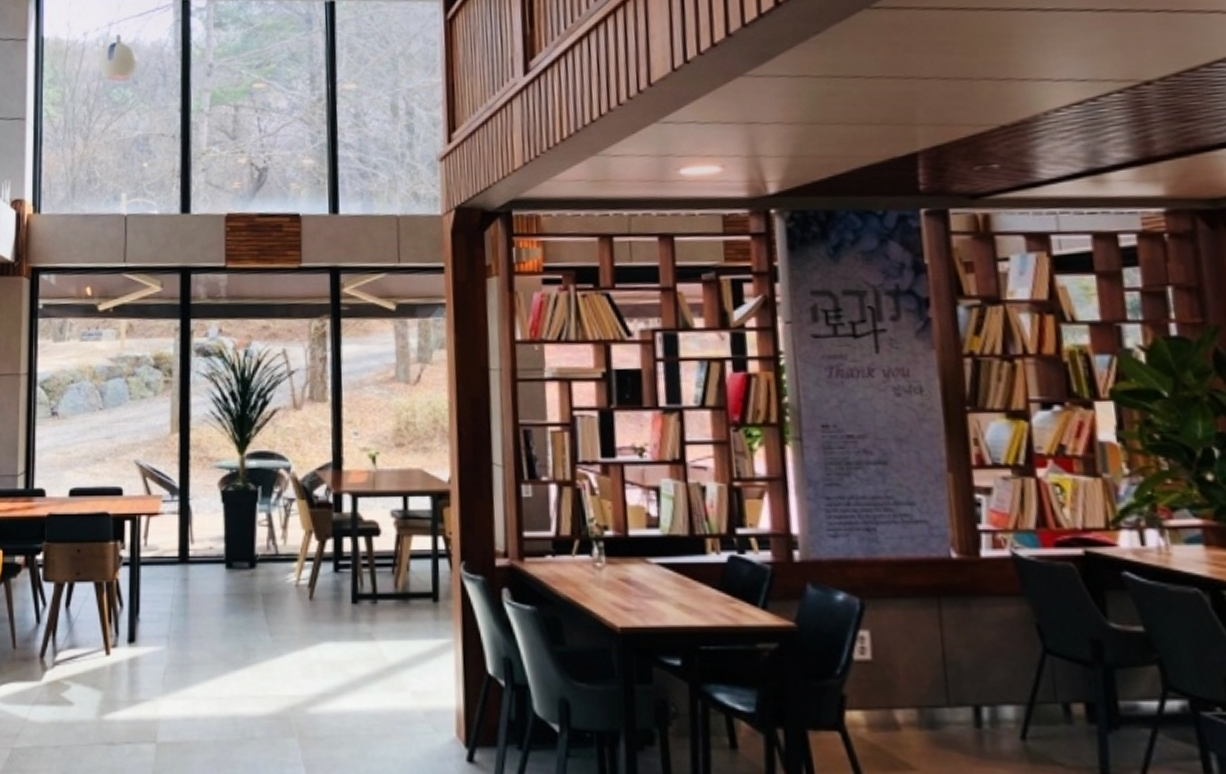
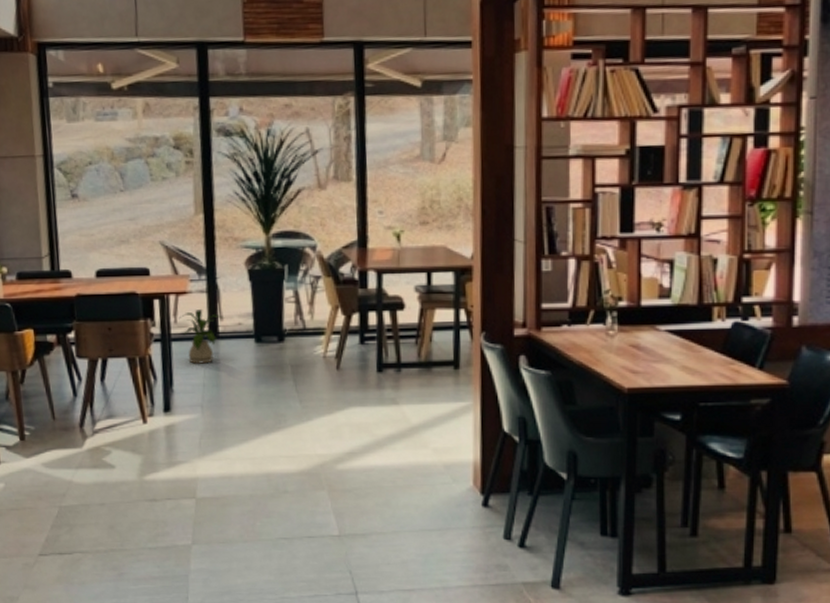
house plant: none [149,532,196,590] -> present [178,309,225,364]

